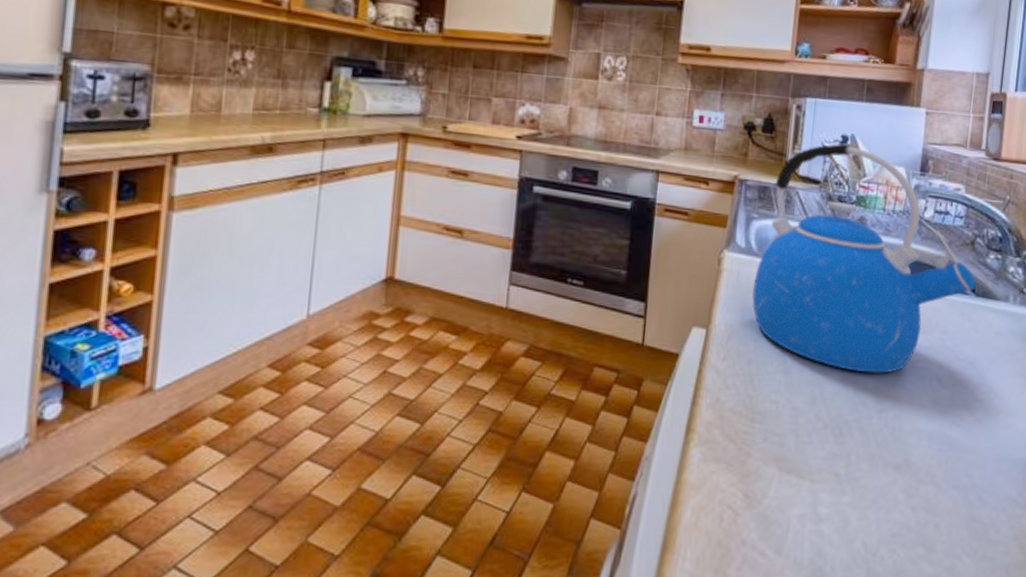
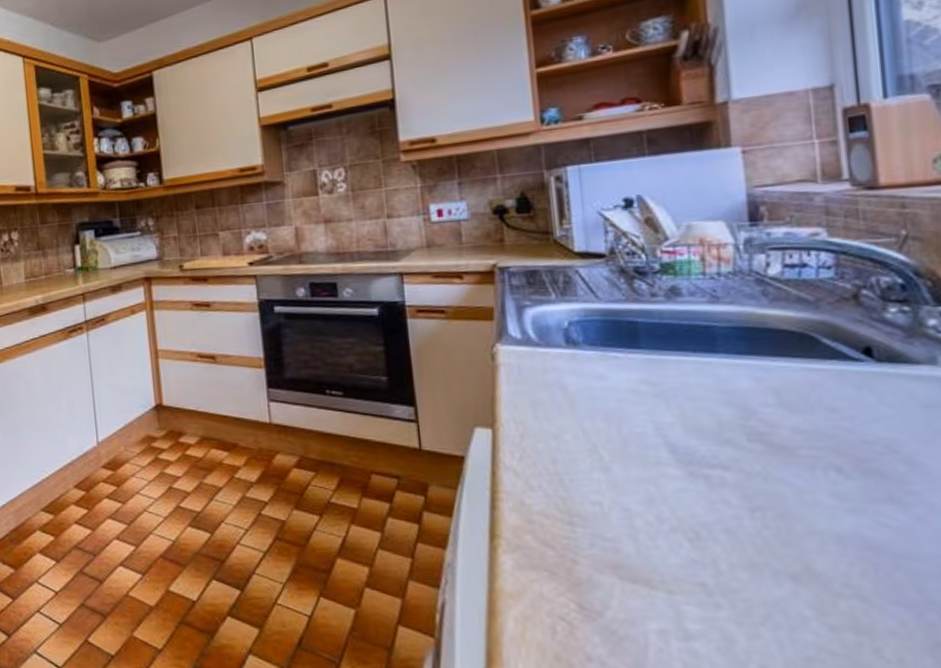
kettle: present [752,143,976,374] -> none [540,206,874,466]

